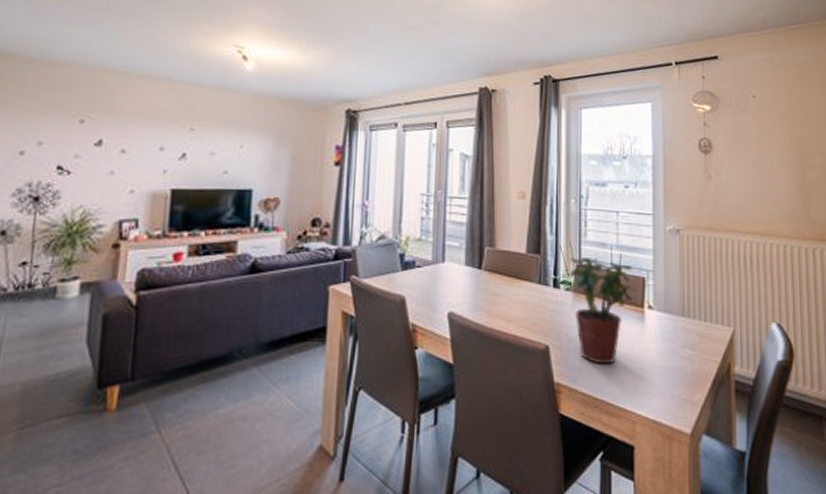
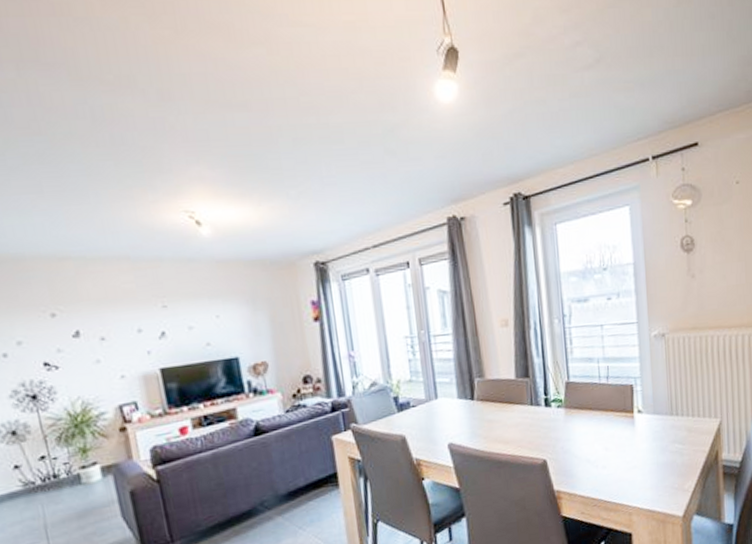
potted plant: present [569,257,636,366] -> none [558,373,625,470]

